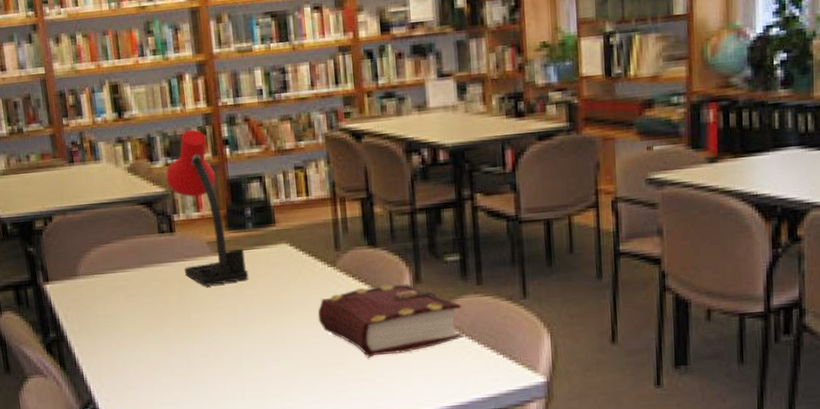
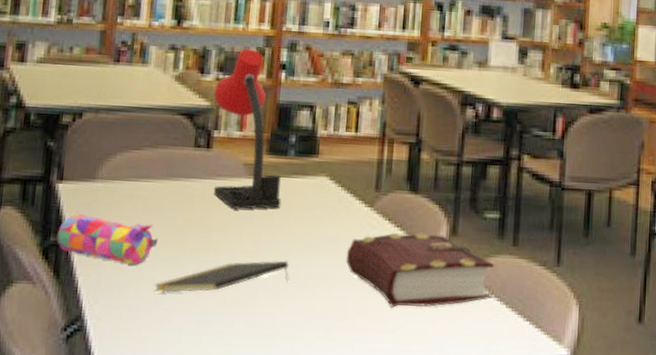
pencil case: none [55,309,145,349] -> present [57,214,159,265]
notepad: none [149,327,269,371] -> present [154,260,290,293]

